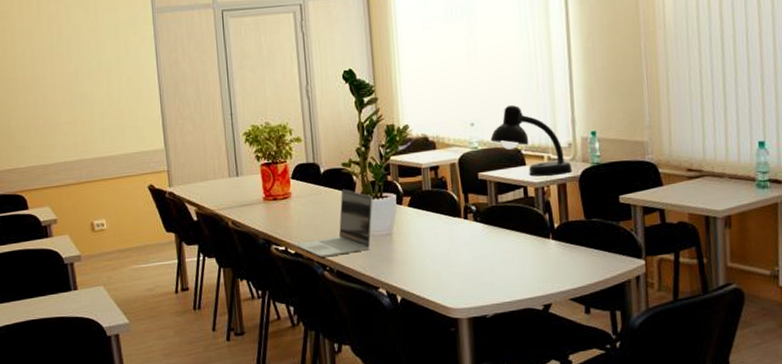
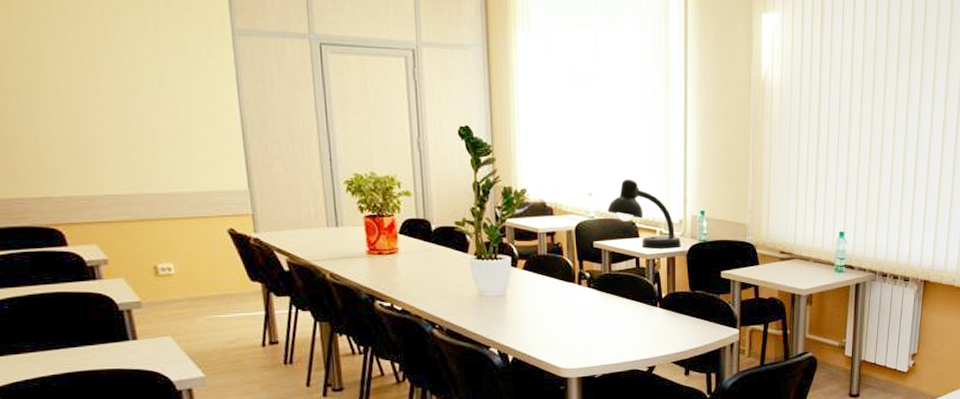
laptop: present [294,189,373,258] -> none [401,248,487,315]

